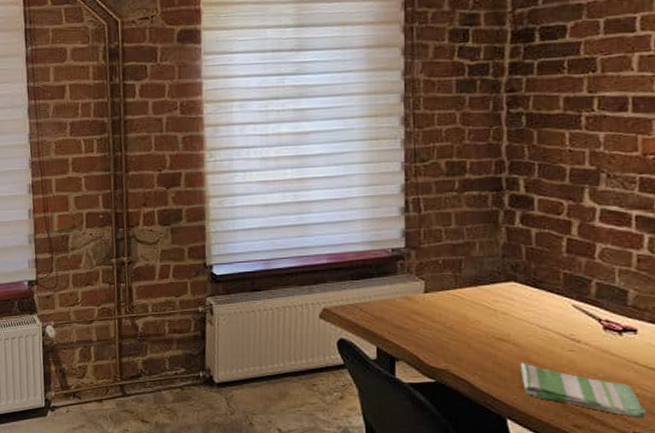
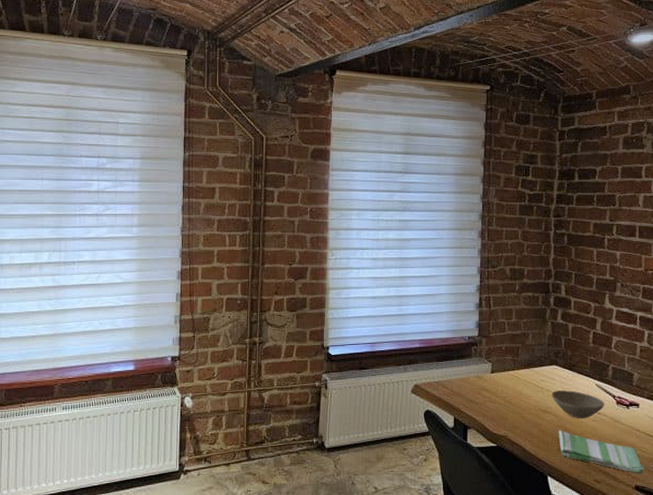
bowl: none [508,313,587,349] -> present [551,390,605,419]

